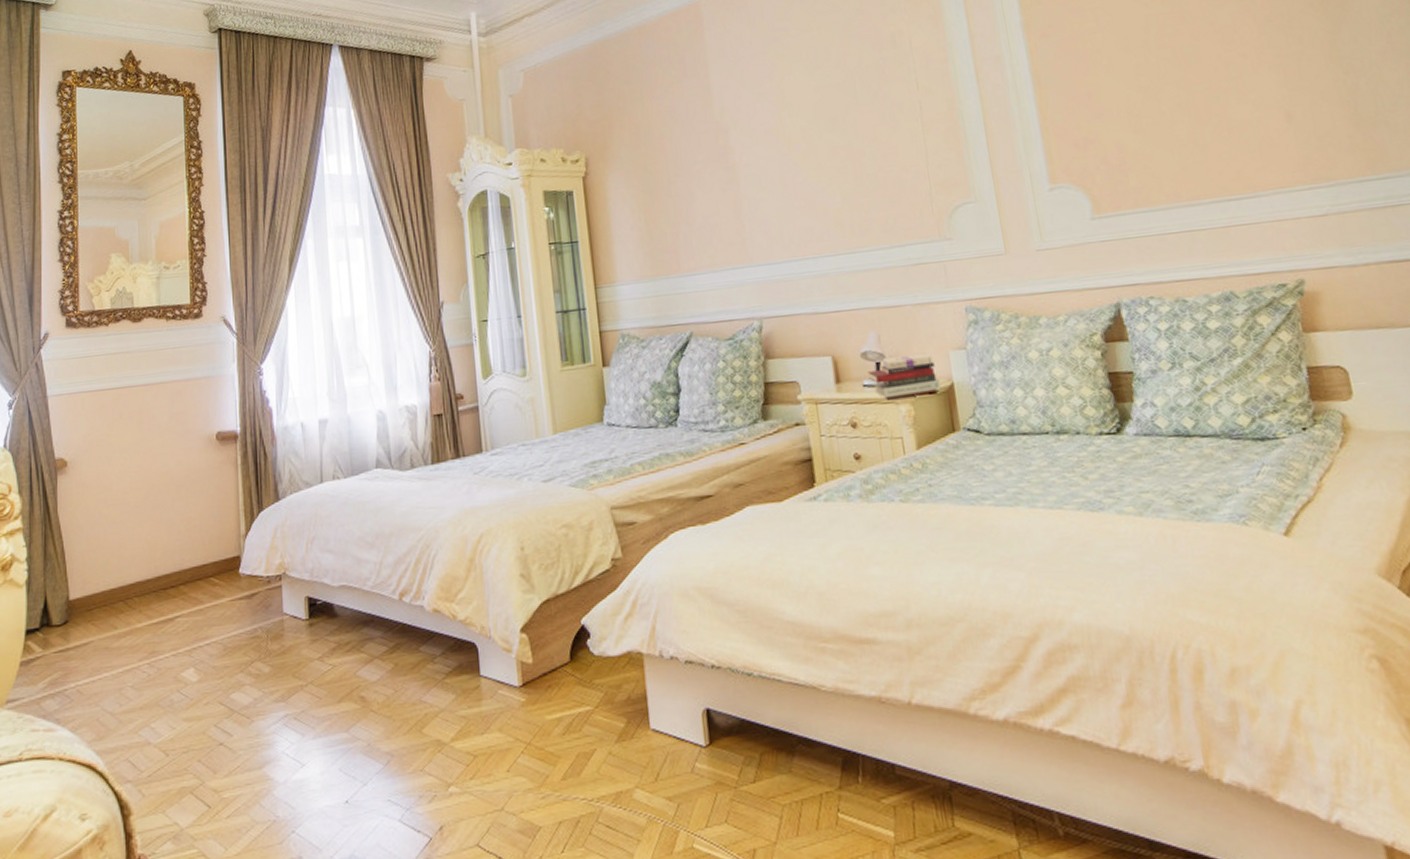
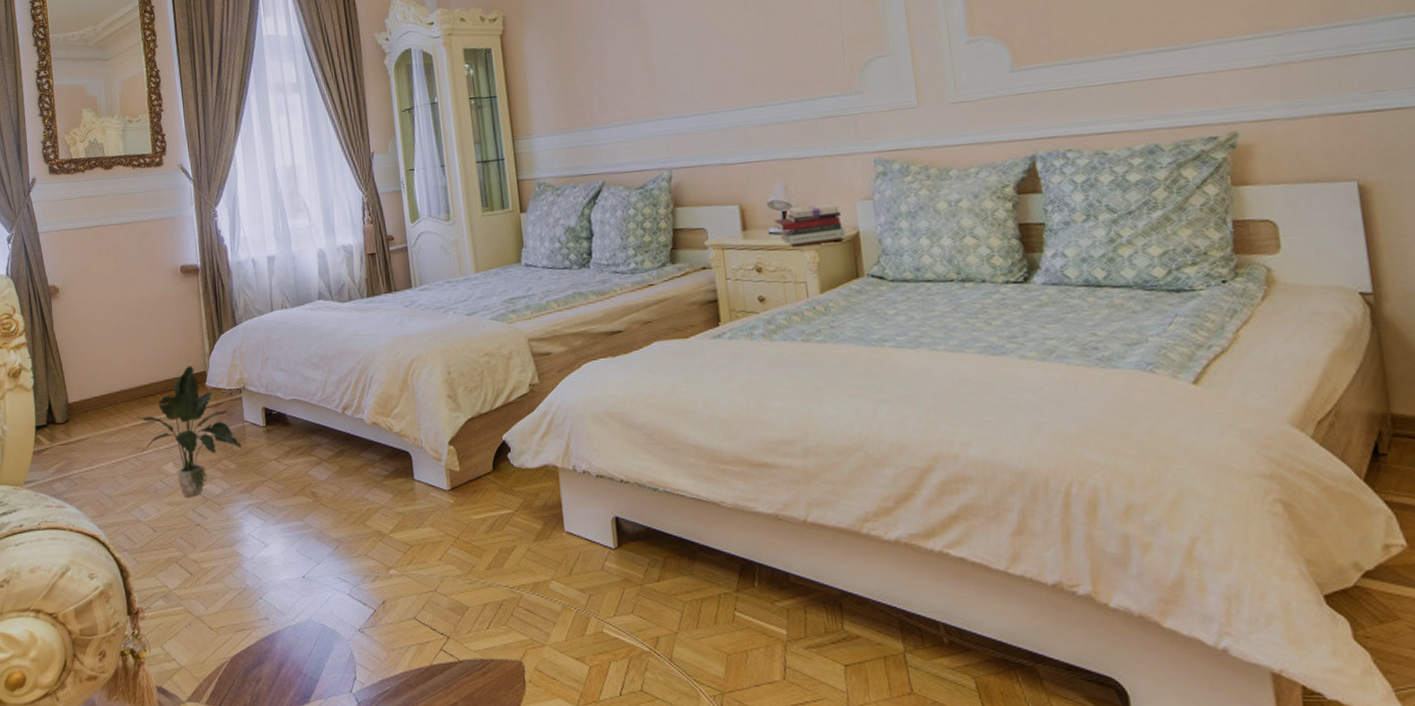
potted plant: none [153,550,279,710] -> present [136,366,242,497]

